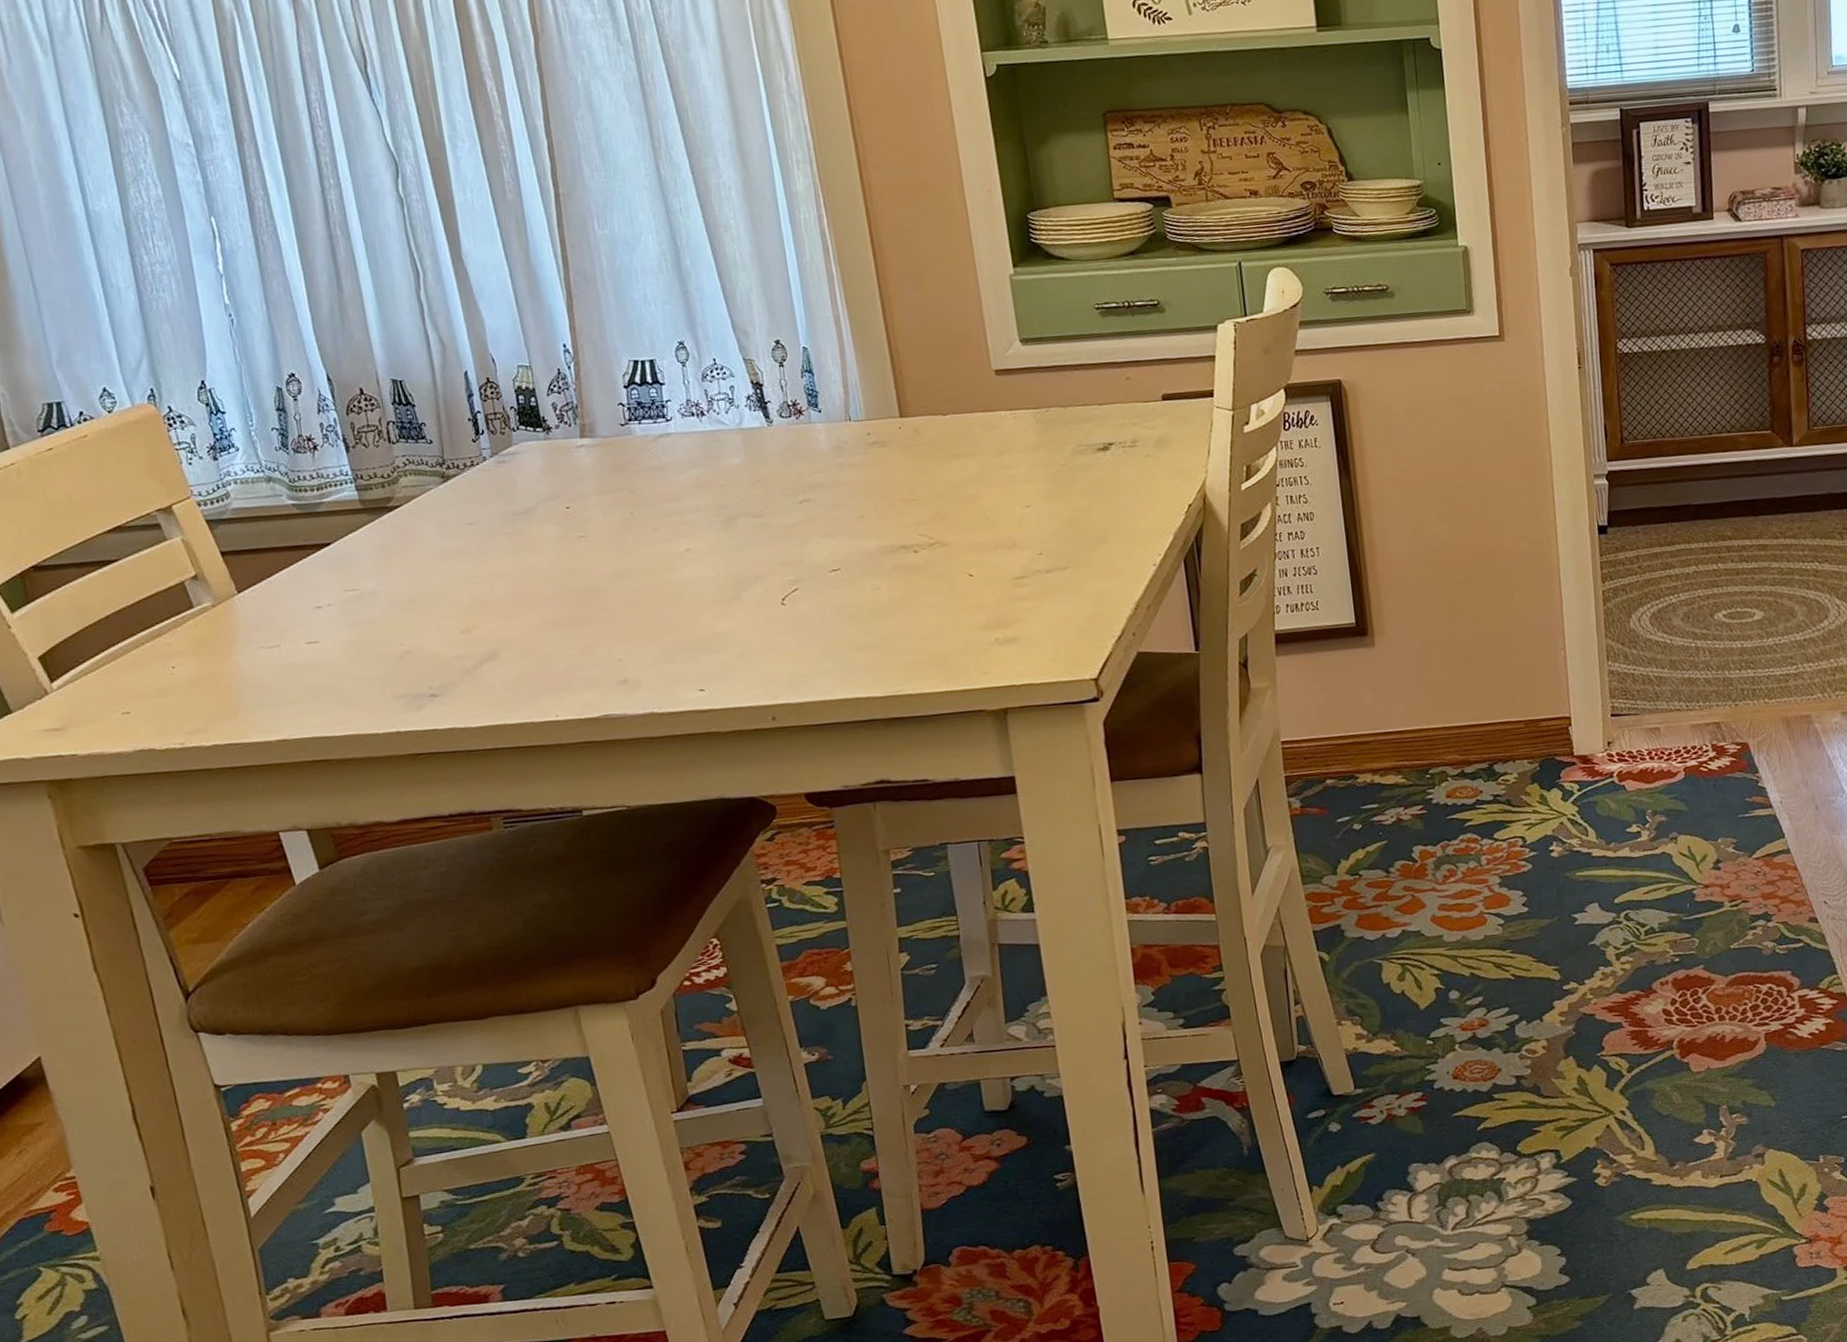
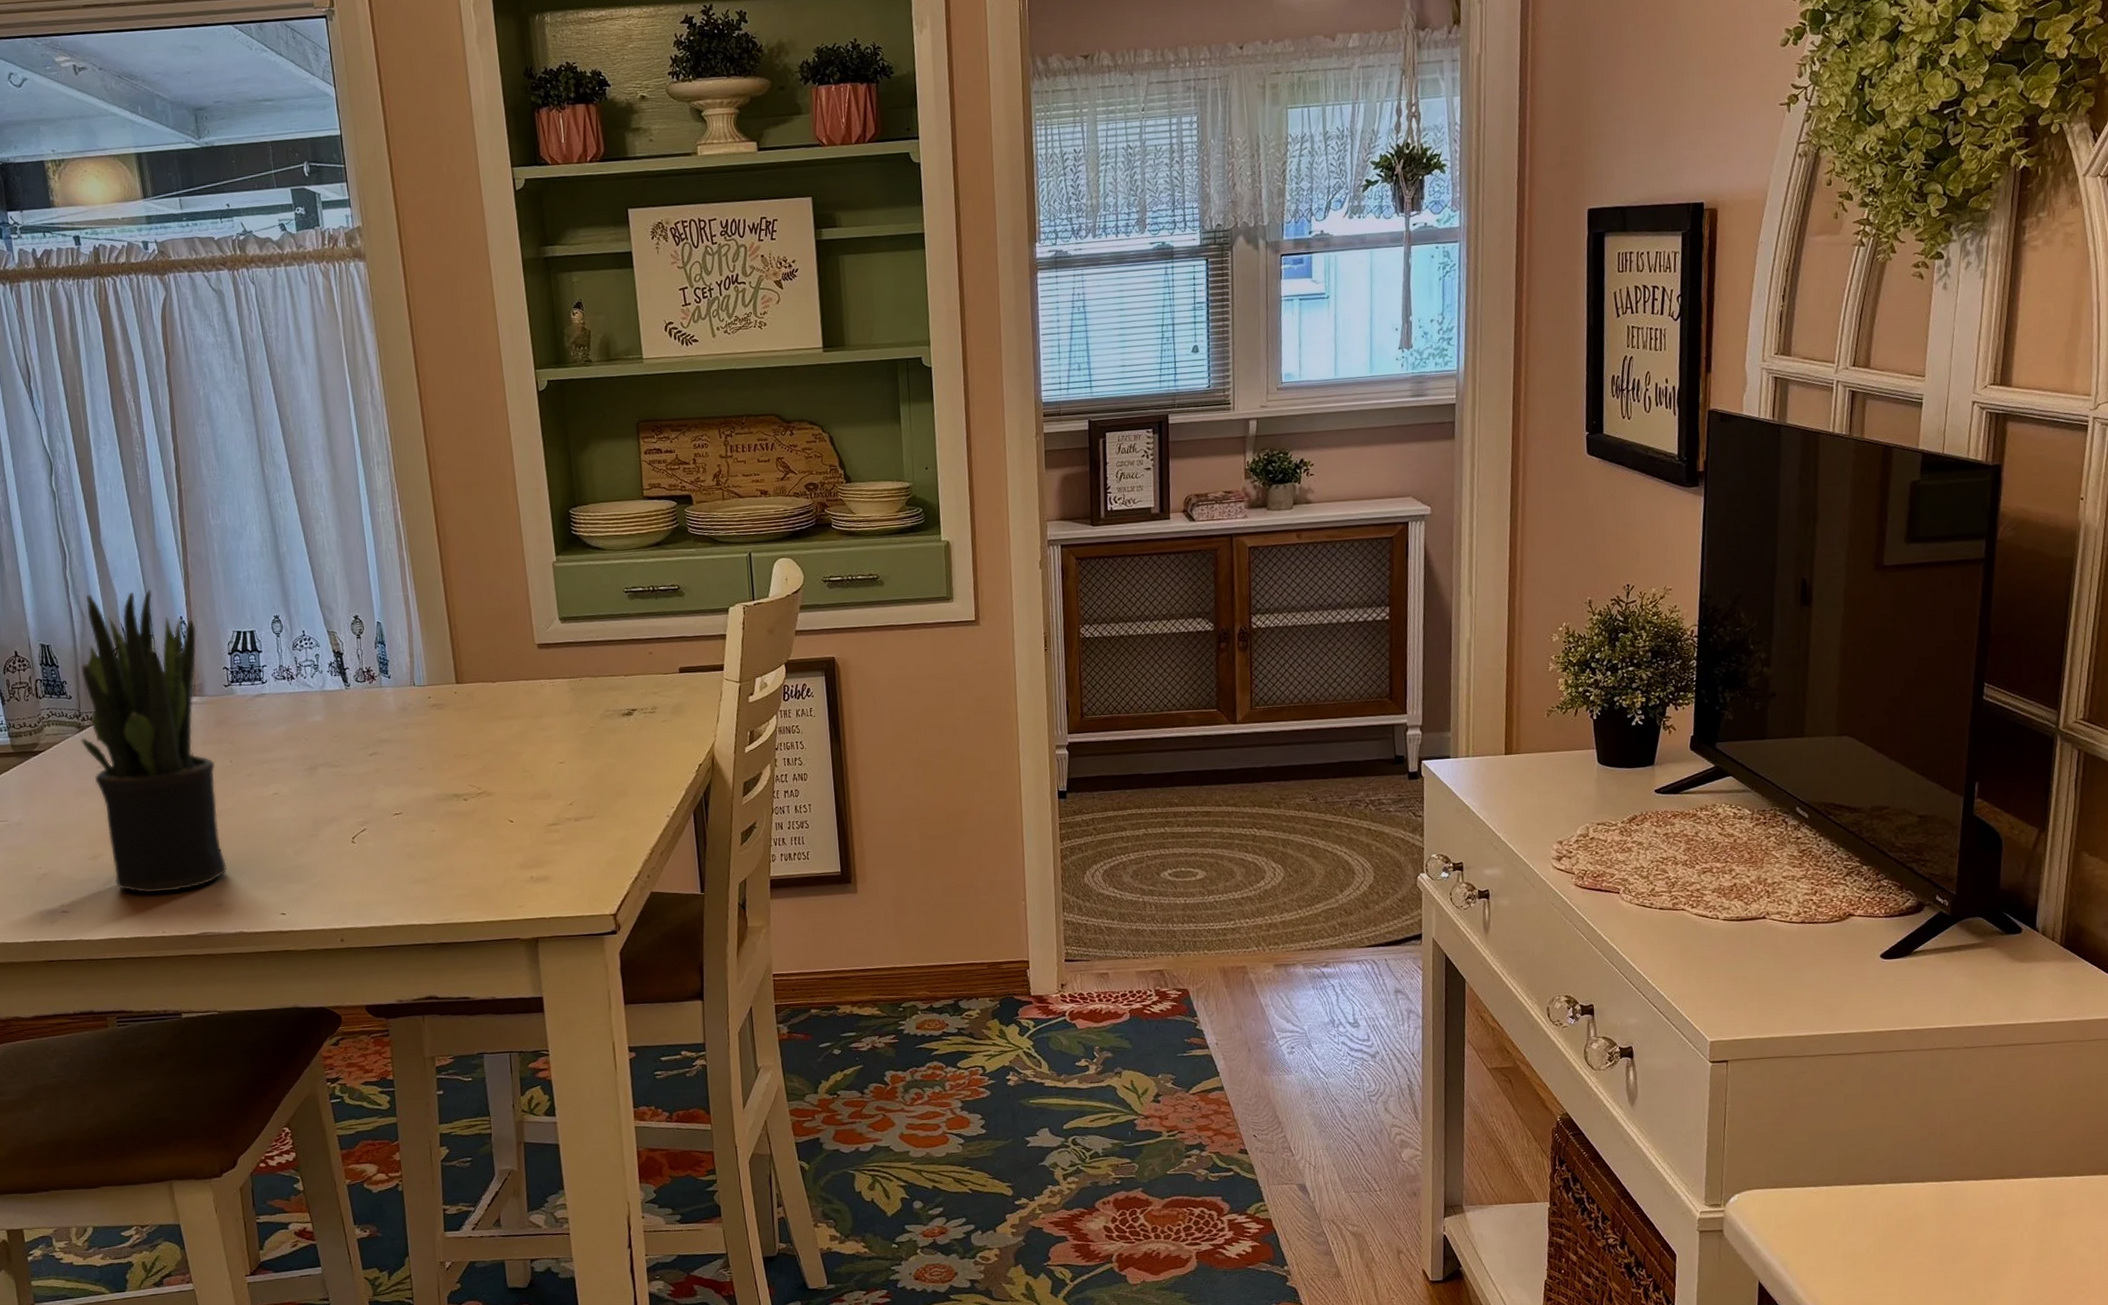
potted plant: none [443,313,631,671] -> present [80,590,227,894]

